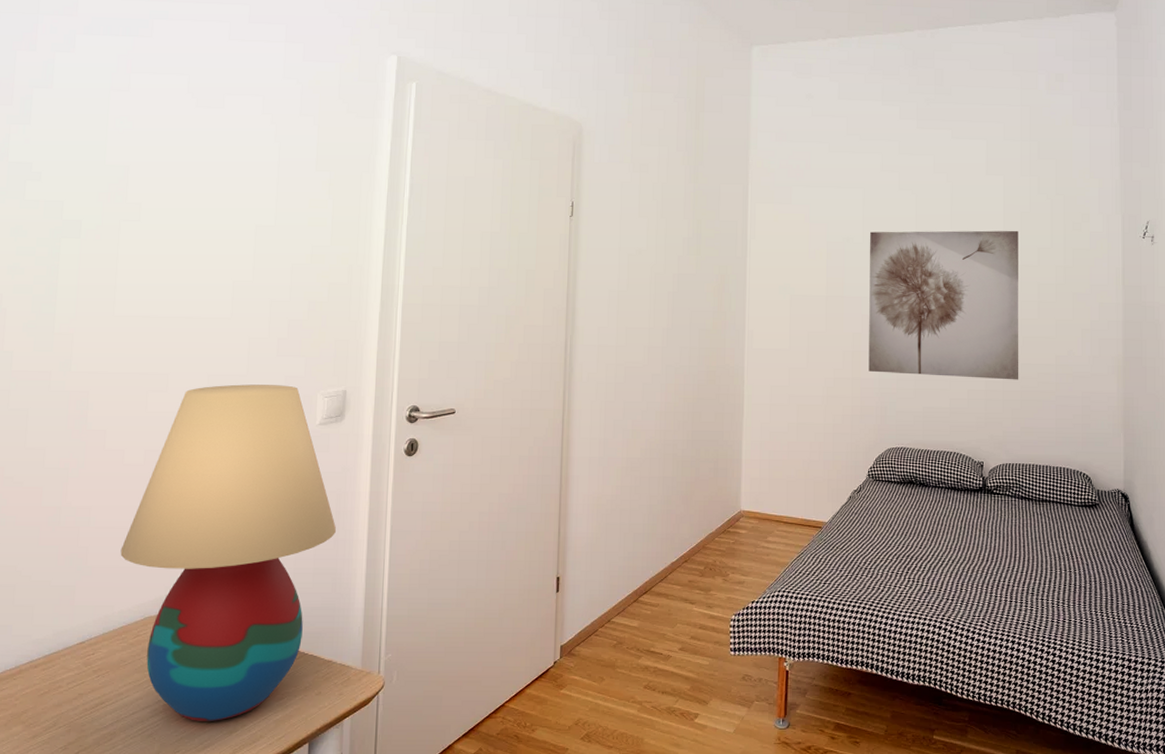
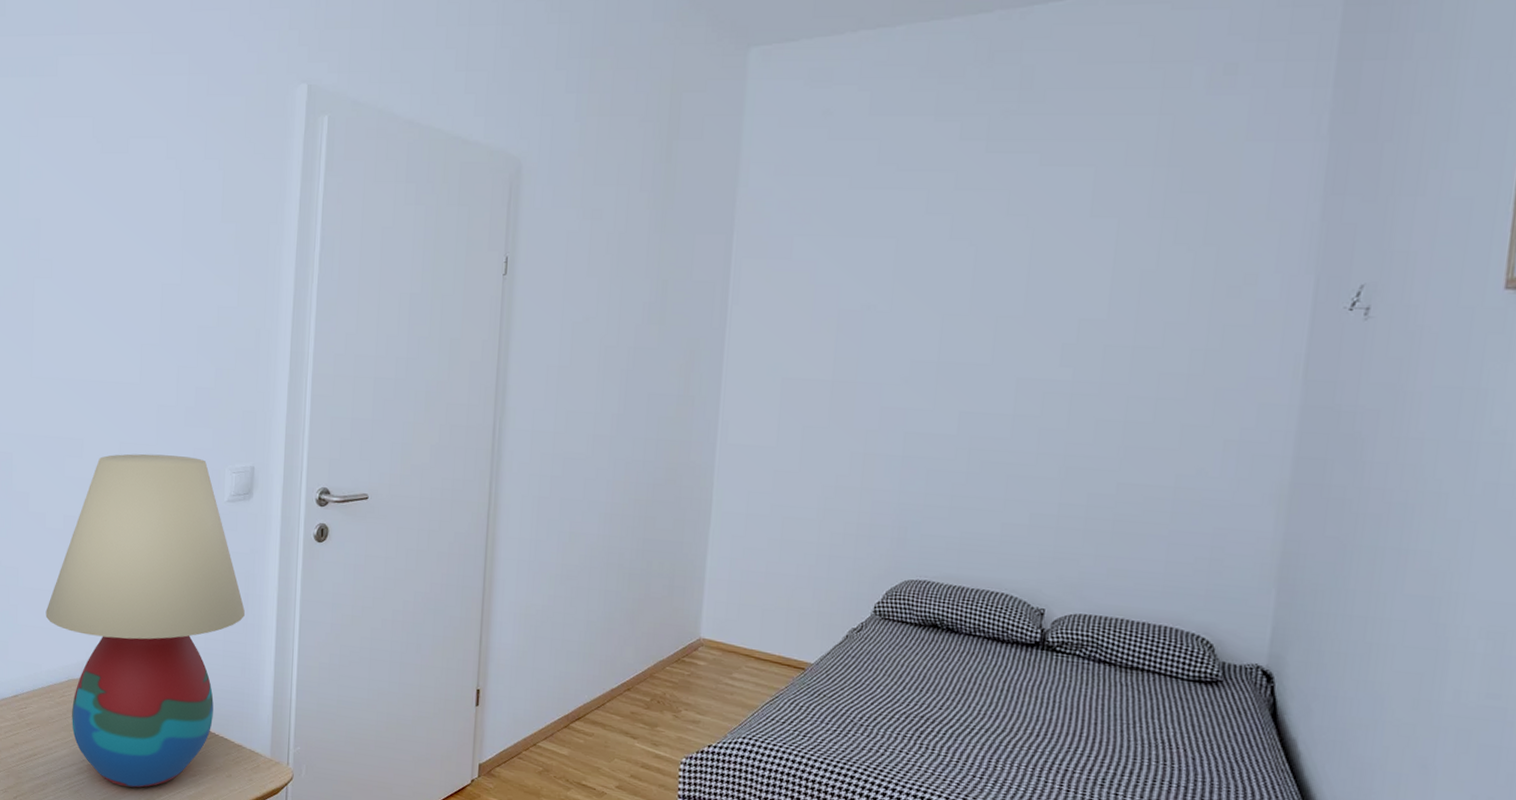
wall art: present [868,230,1019,380] -> none [885,296,1134,505]

